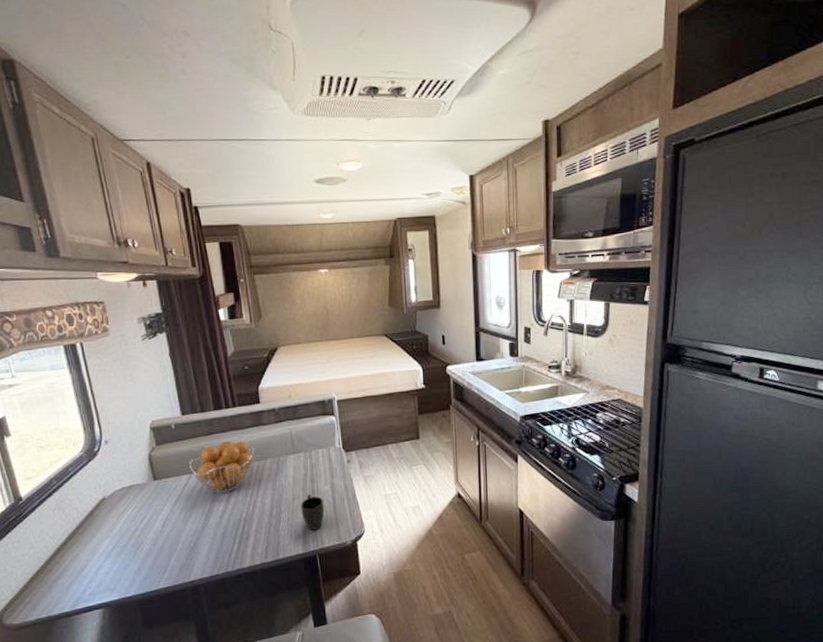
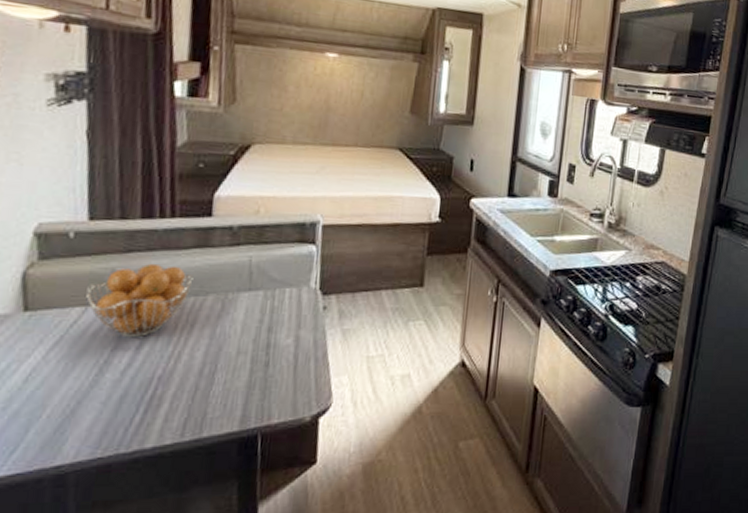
mug: present [301,494,325,530] -> none [246,349,281,399]

